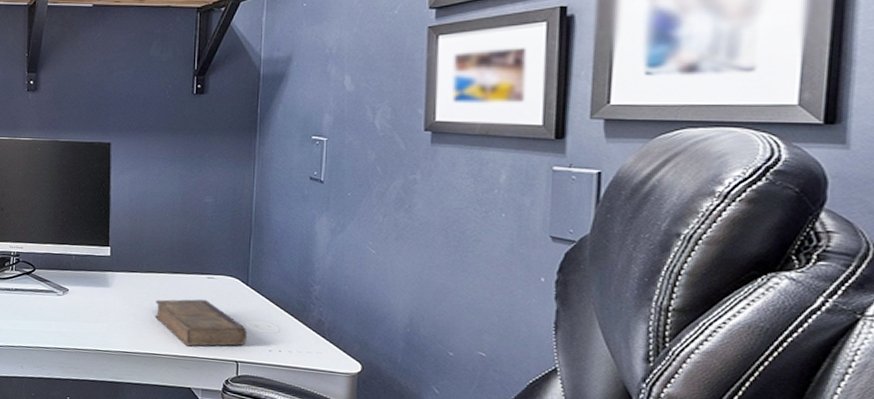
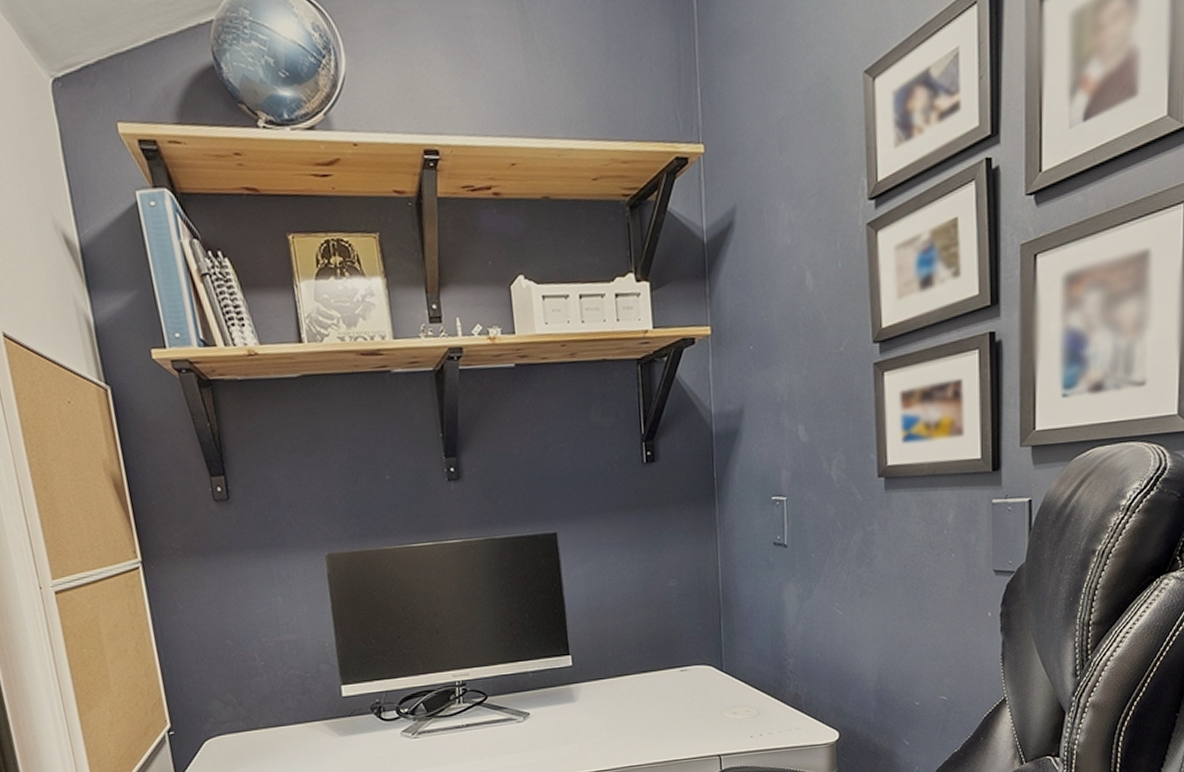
book: present [155,299,248,347] -> none [628,694,728,750]

